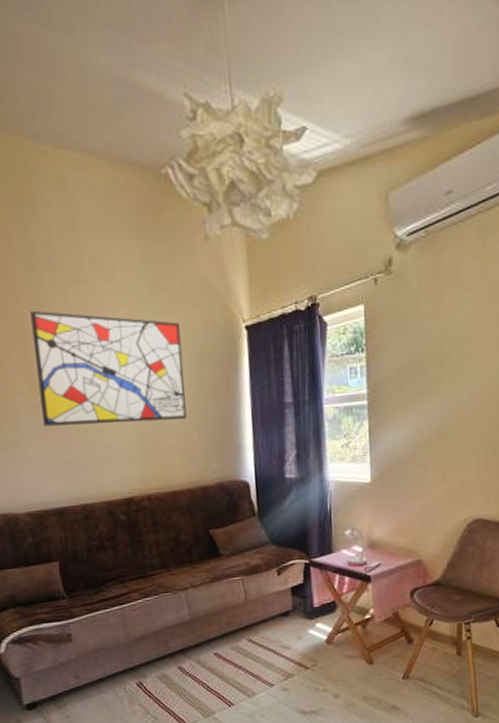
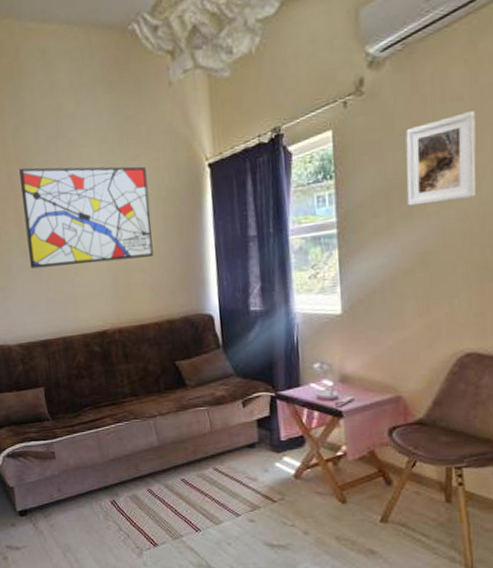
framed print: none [427,301,484,383] -> present [405,111,476,207]

